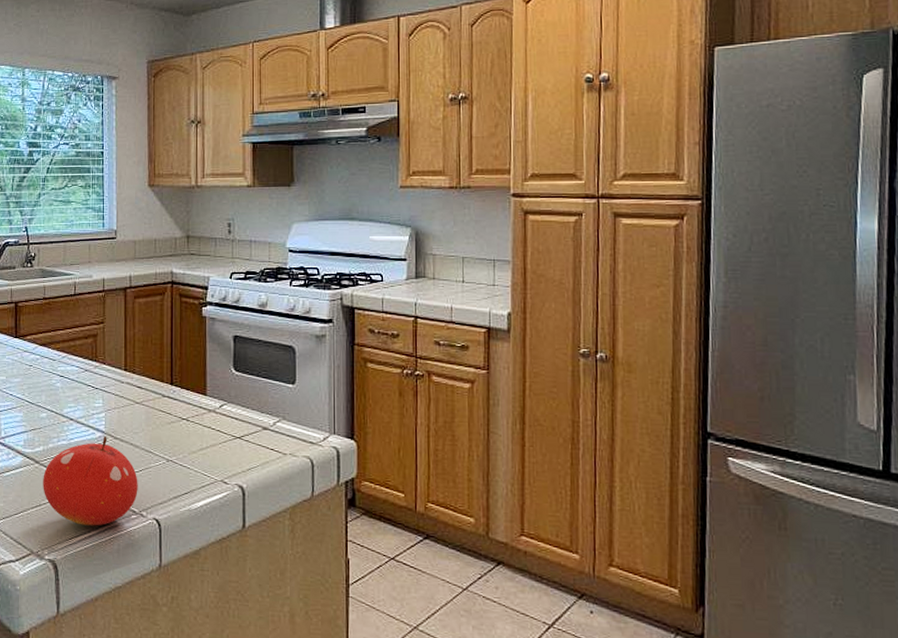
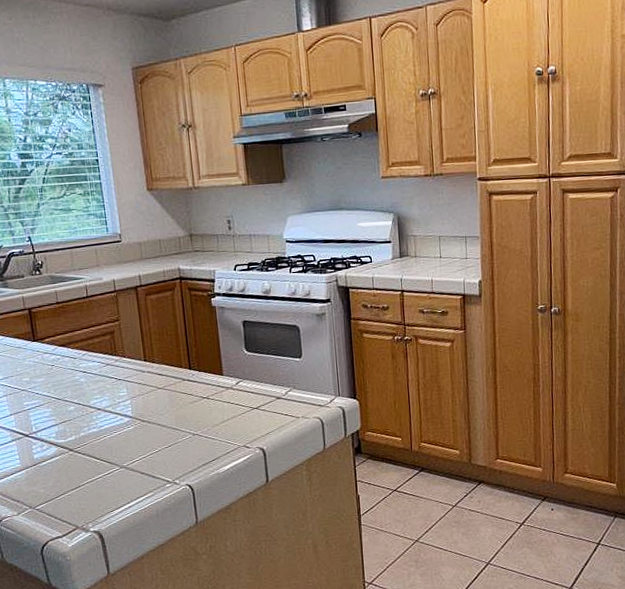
fruit: present [43,436,138,526] -> none [78,420,170,499]

